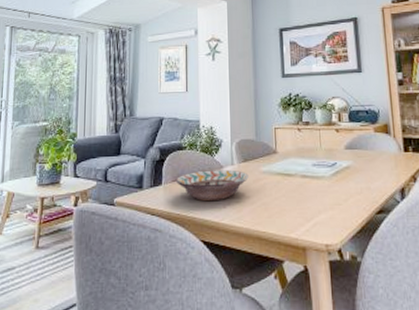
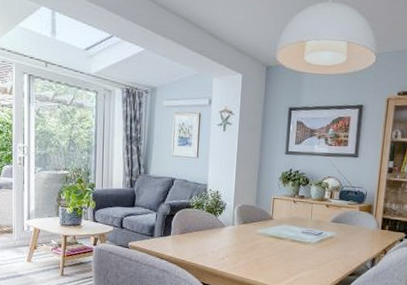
decorative bowl: present [175,169,249,201] -> none [182,227,246,253]

